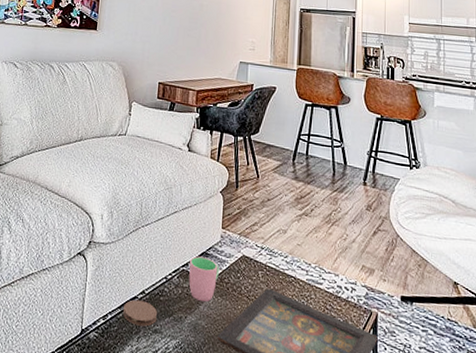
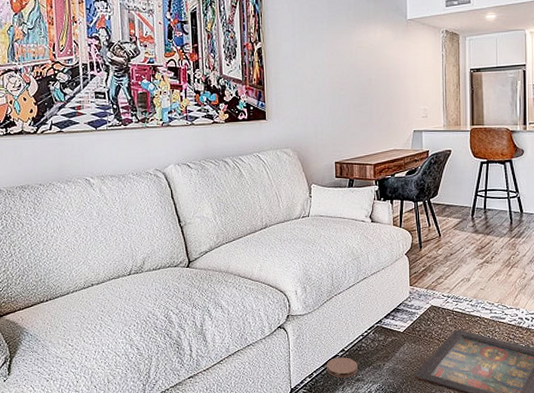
cup: present [189,256,219,302] -> none [383,312,410,350]

